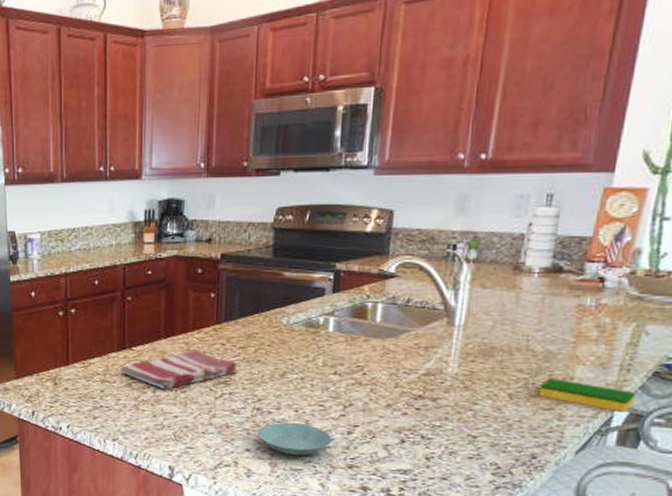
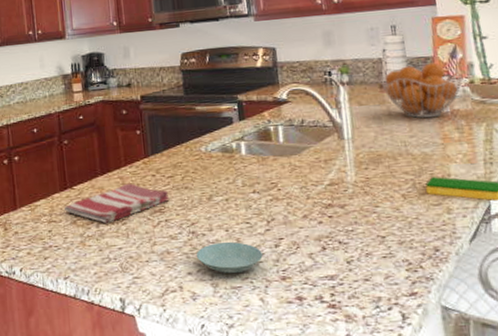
fruit basket: none [516,244,624,310] -> present [380,62,463,118]

